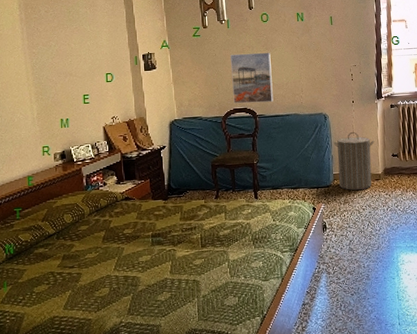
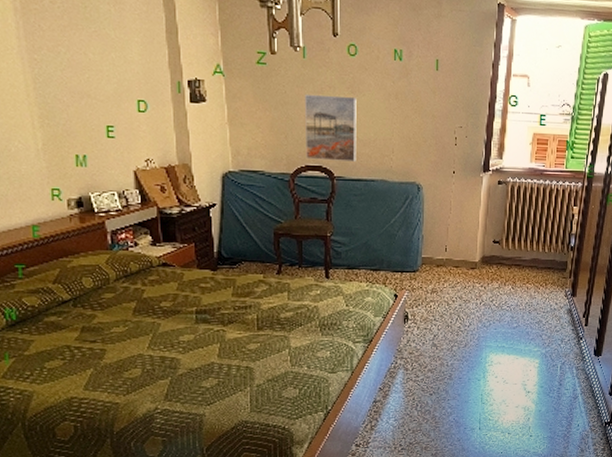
laundry hamper: present [333,132,374,190] -> none [425,210,474,278]

